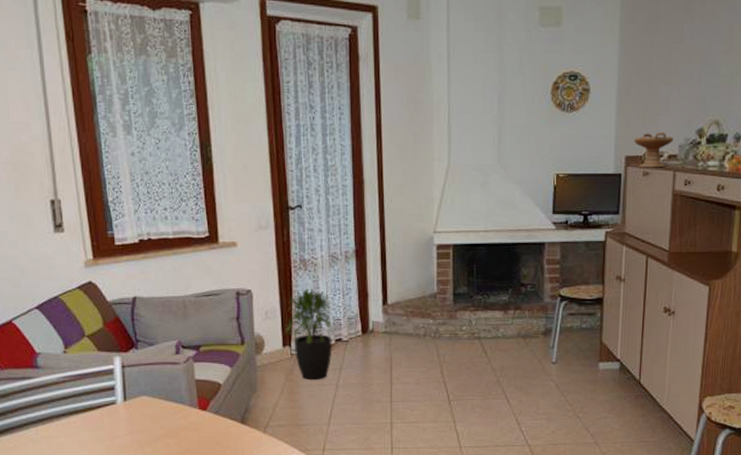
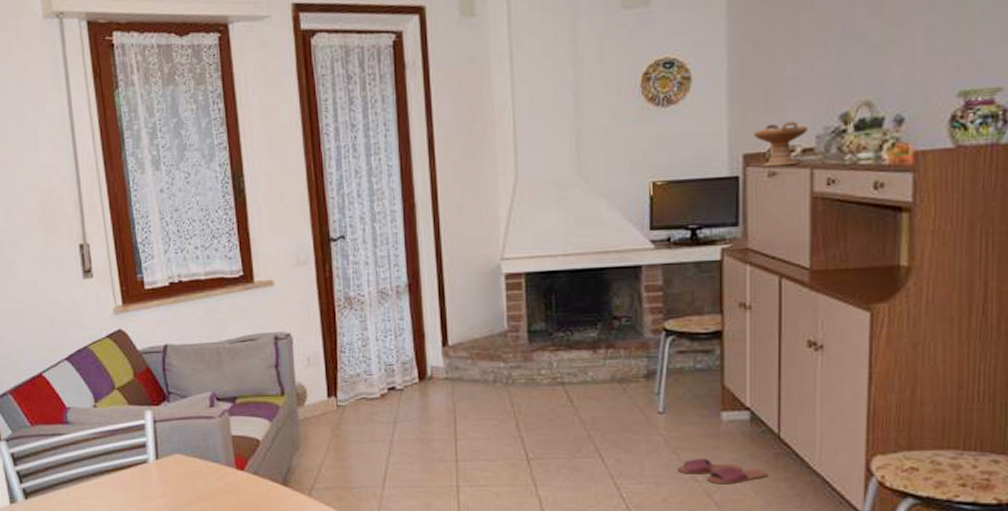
potted plant: present [285,287,336,379] -> none [330,329,388,434]
slippers: none [564,400,630,420] -> present [677,459,768,485]

